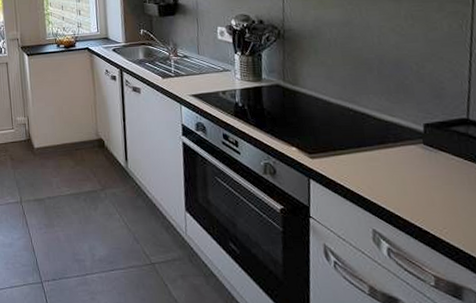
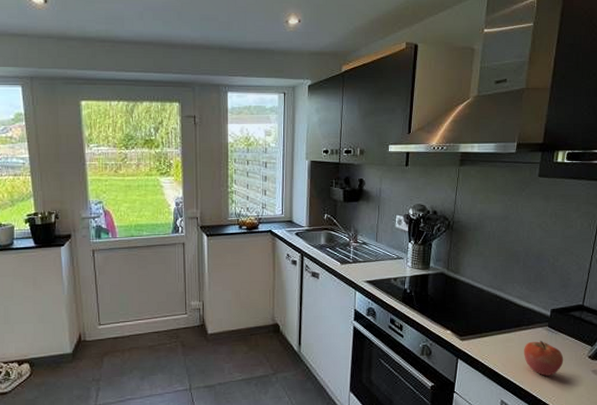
apple: none [394,160,453,203] -> present [524,340,564,376]

